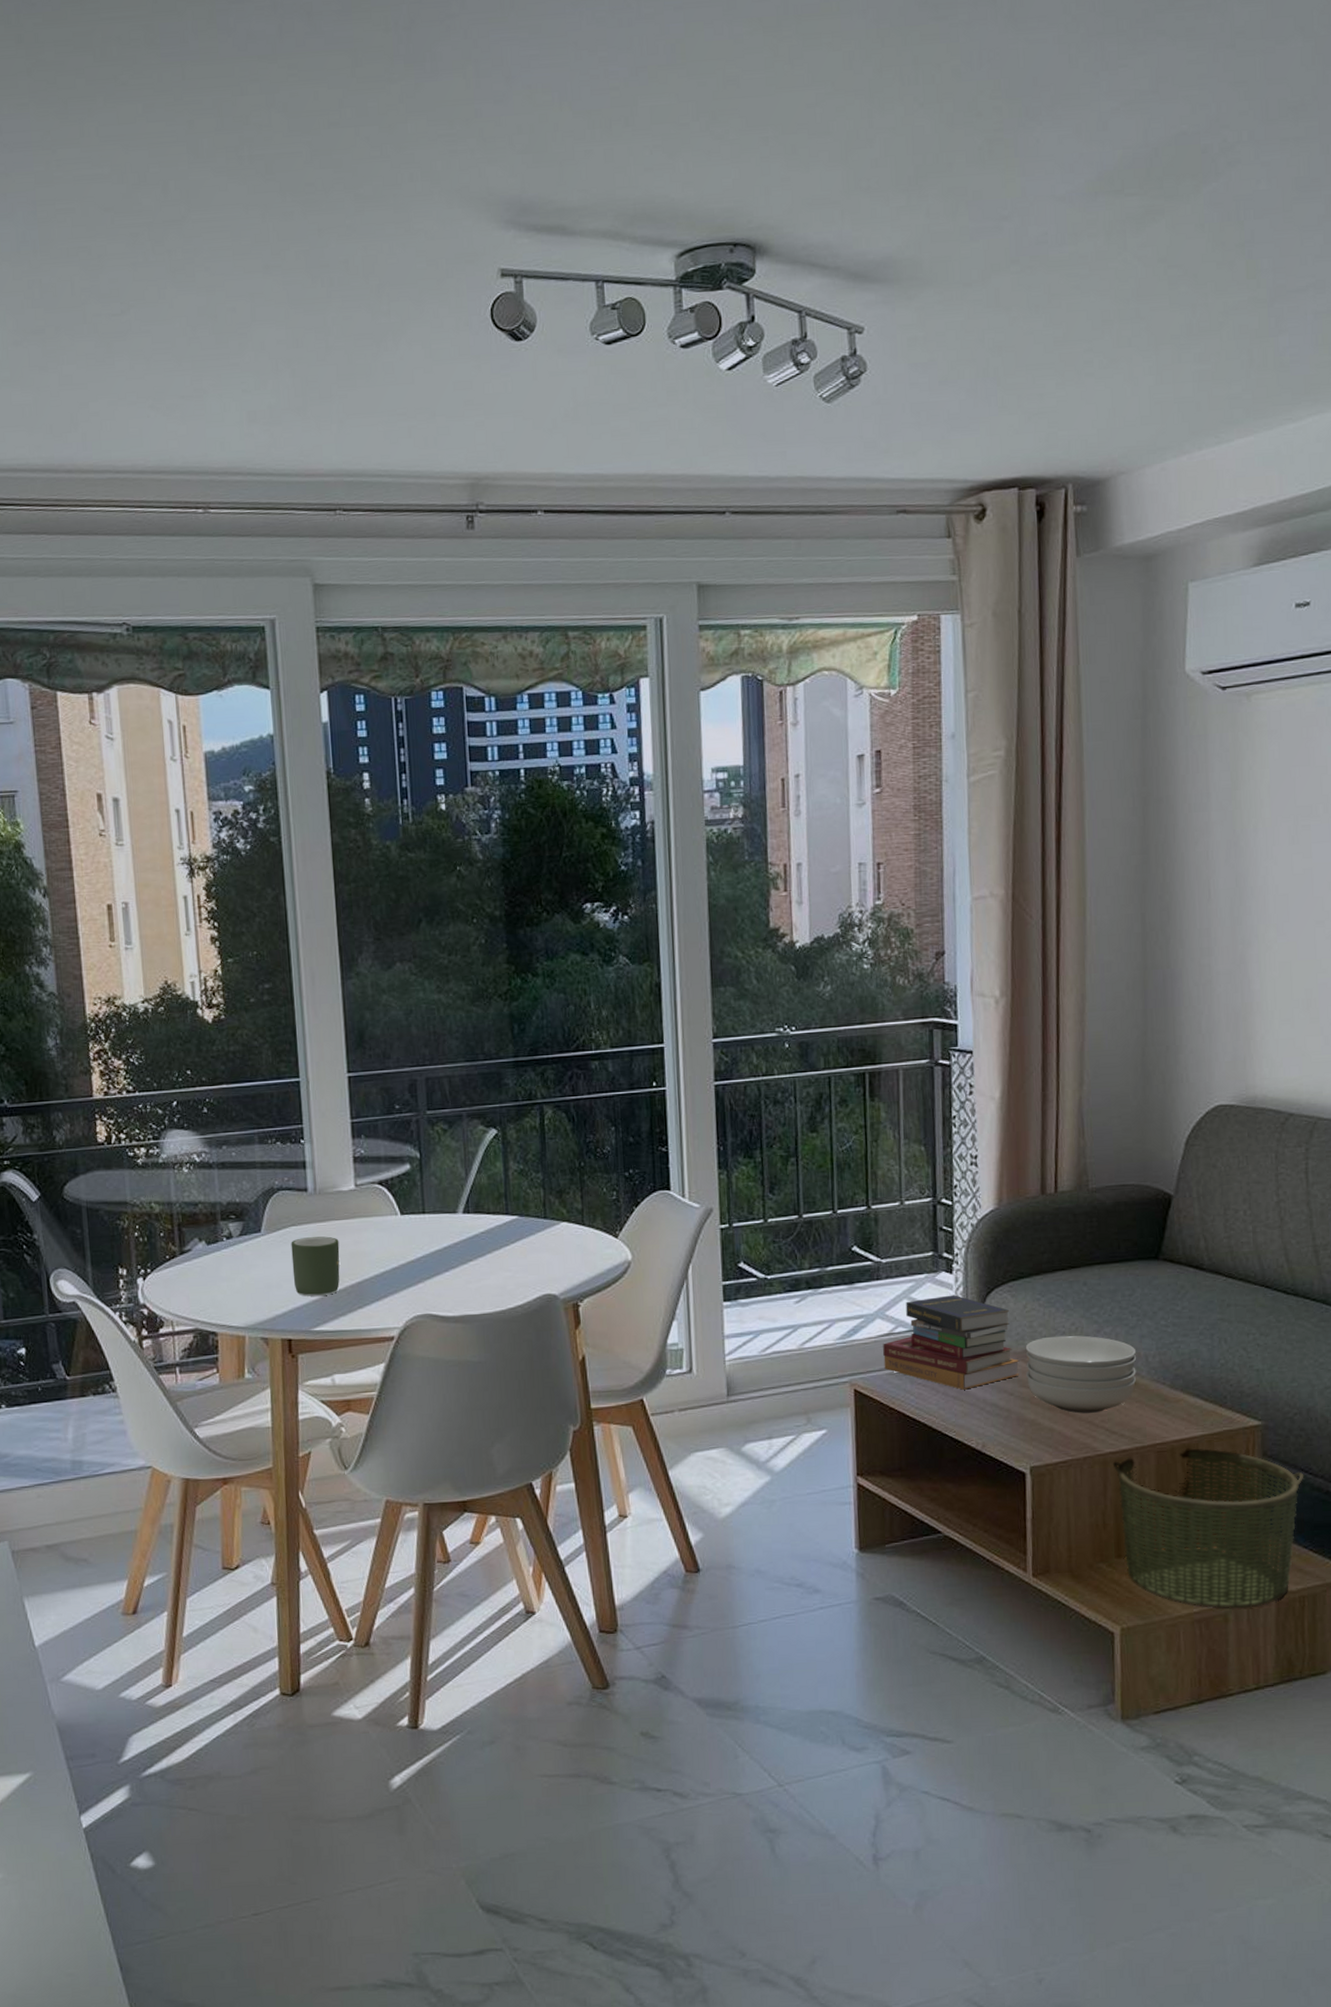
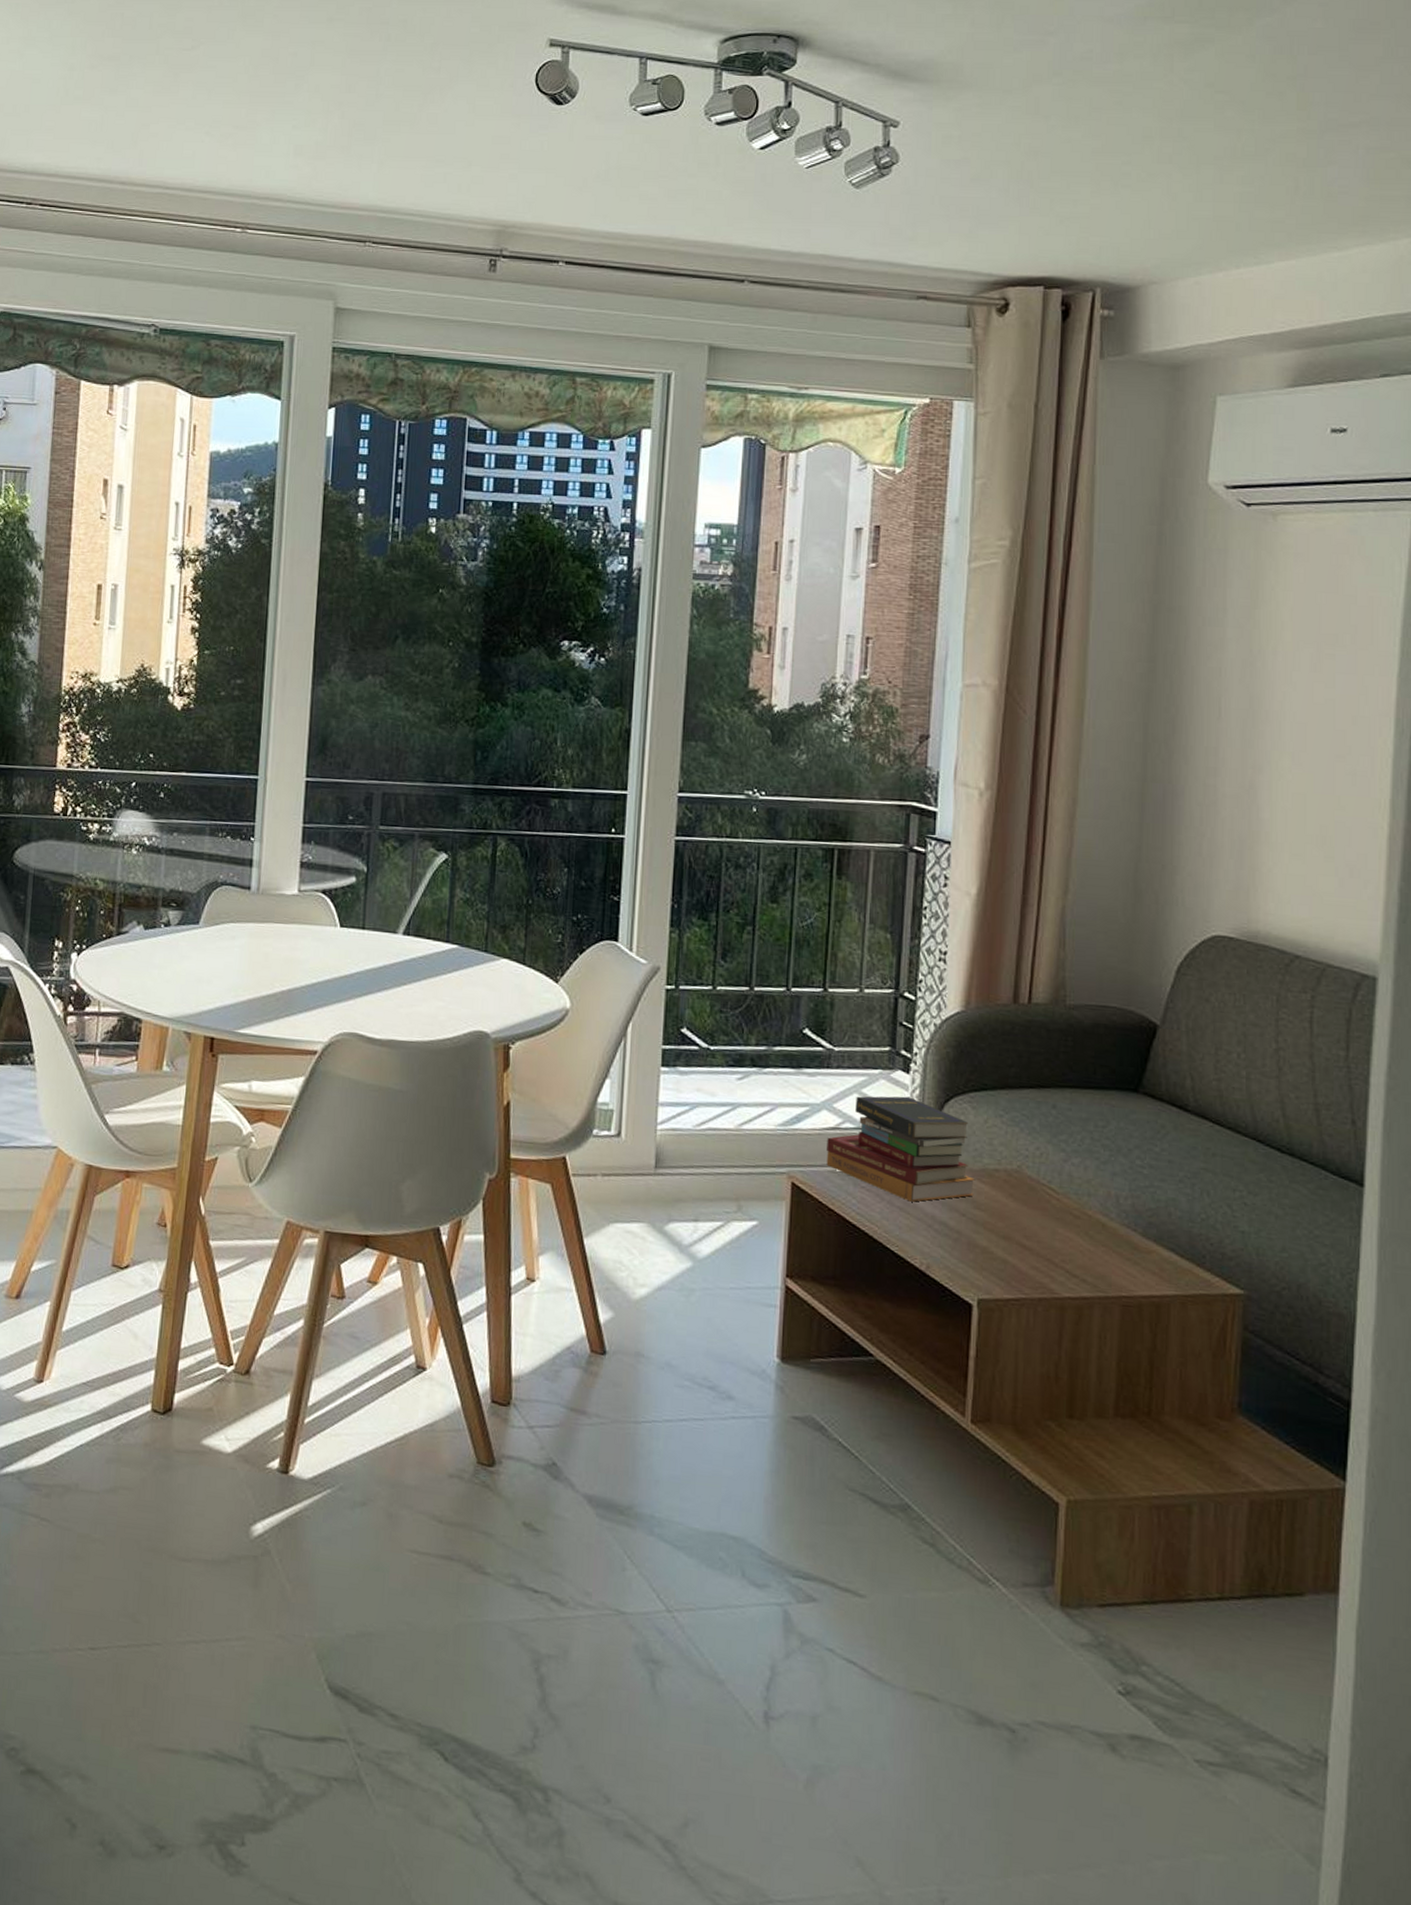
mug: present [291,1236,340,1297] -> none [224,936,275,999]
bowl: present [1025,1335,1137,1414] -> none [982,1158,1107,1251]
basket: present [1112,1448,1304,1609] -> none [1070,1306,1290,1503]

